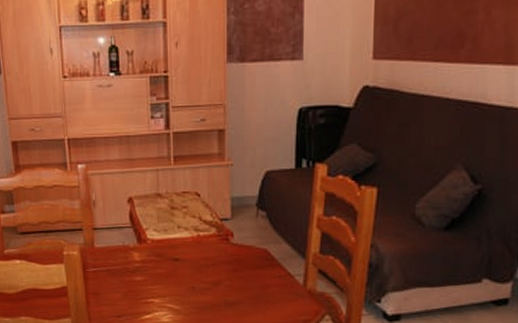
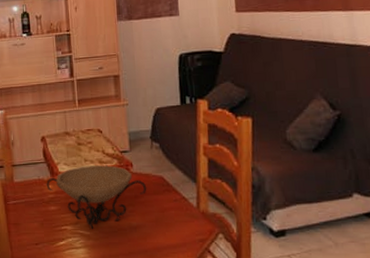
decorative bowl: none [132,232,248,303] -> present [46,164,147,229]

